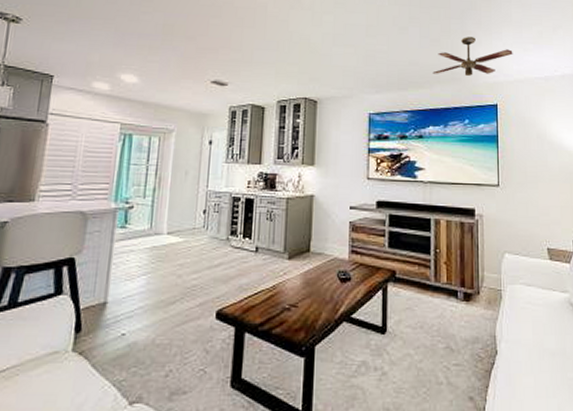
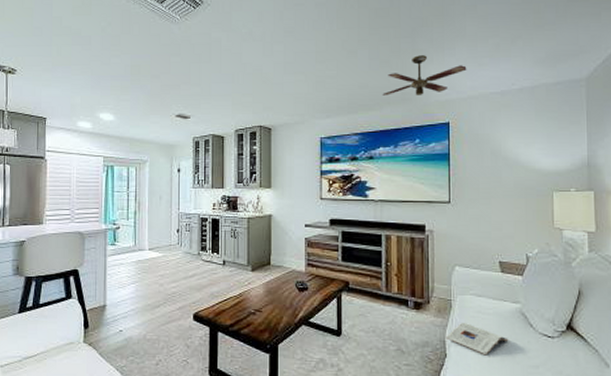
magazine: none [495,314,559,351] -> present [445,322,509,356]

